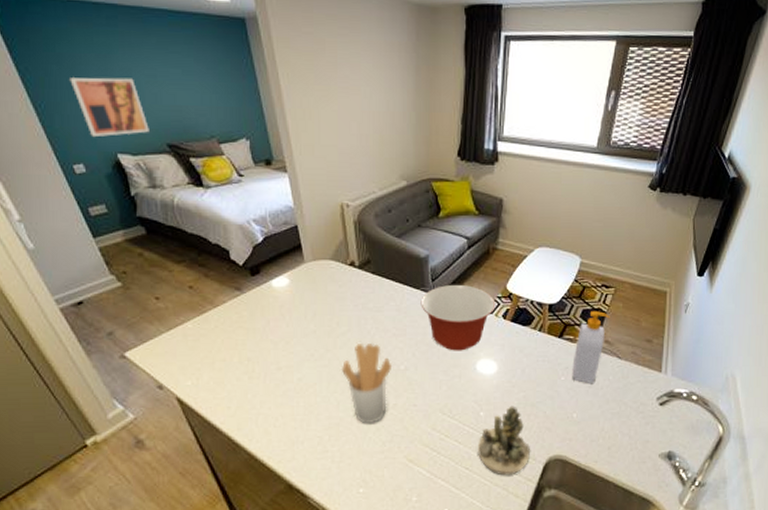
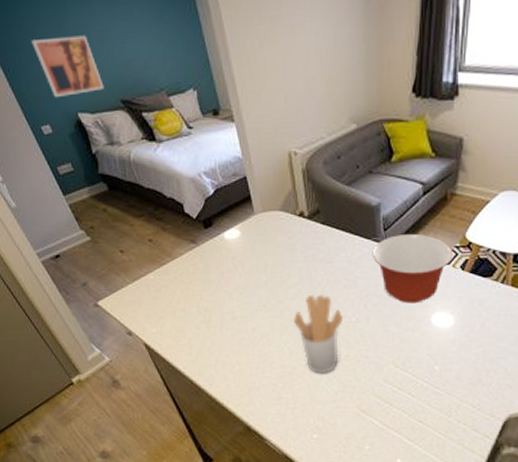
succulent planter: present [478,406,531,476] -> none [432,361,490,431]

